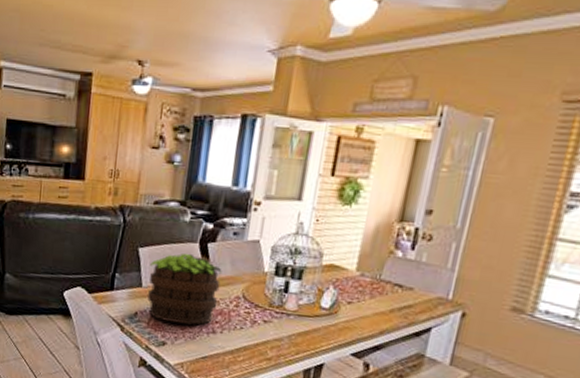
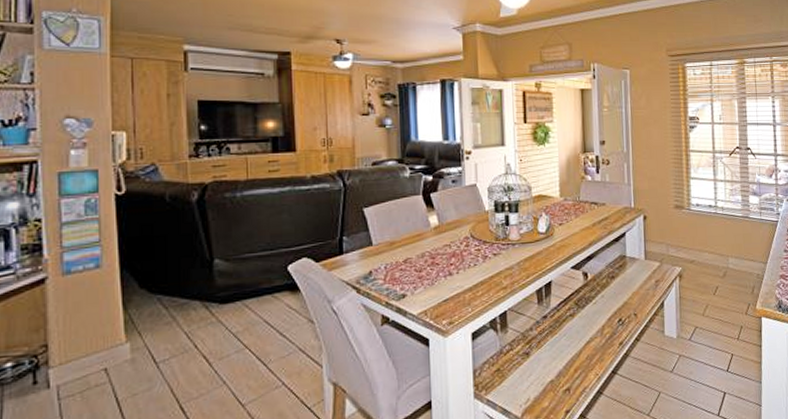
potted plant: present [147,253,222,325] -> none [378,205,449,274]

